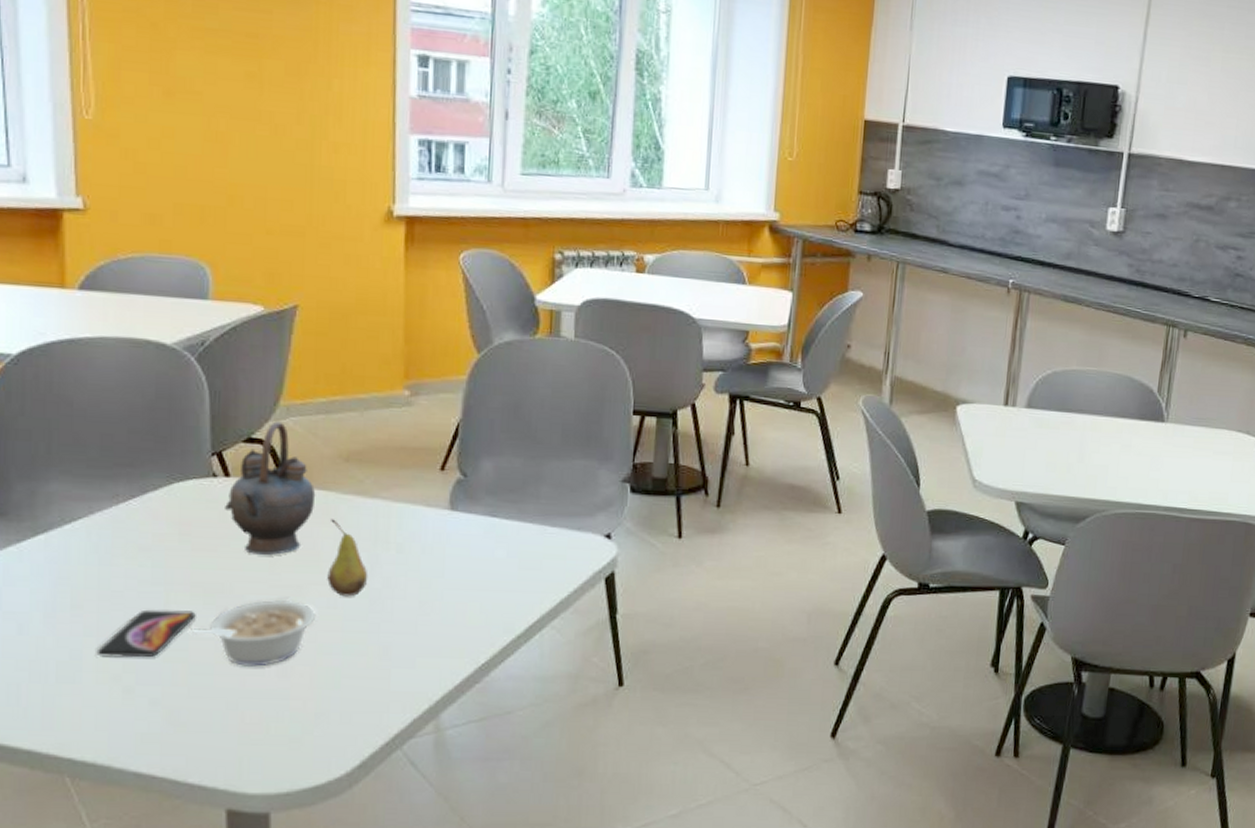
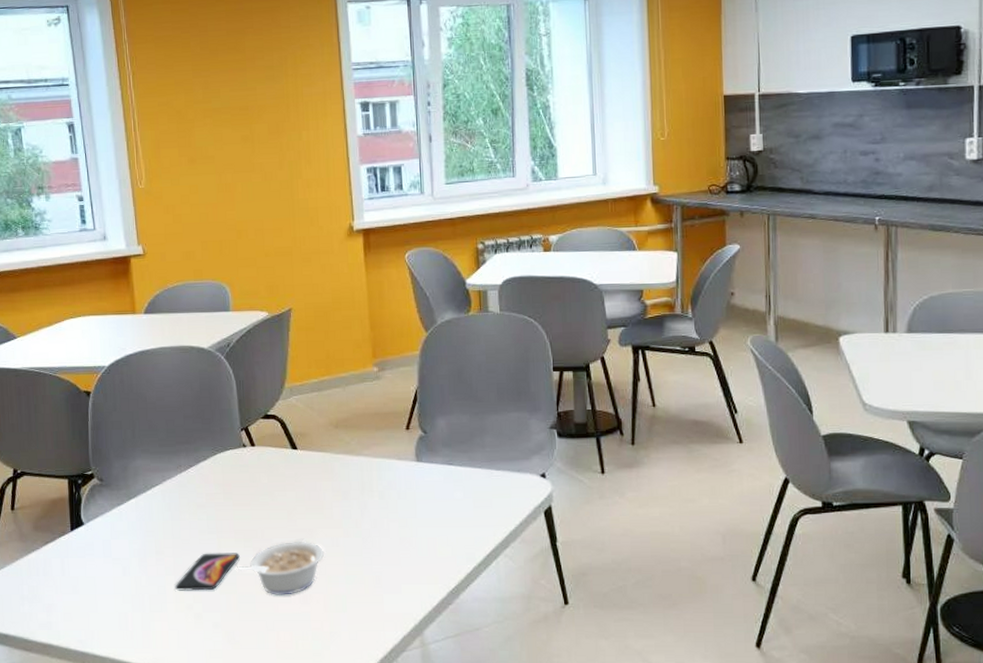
teapot: present [225,421,316,556] -> none [253,400,317,507]
fruit: present [327,519,368,597] -> none [329,475,360,537]

